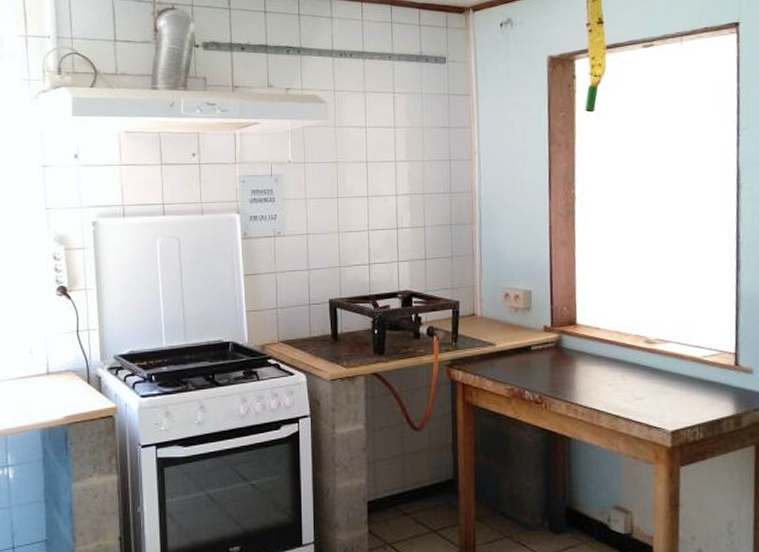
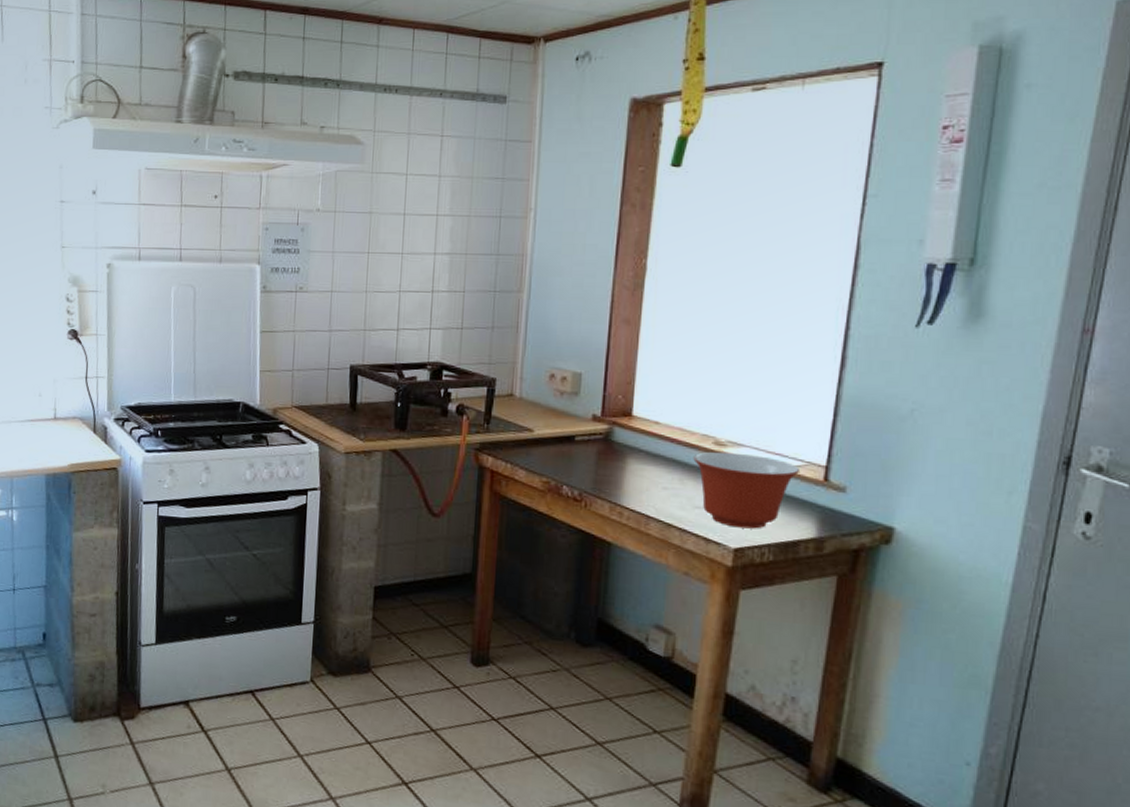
mixing bowl: none [630,348,716,413] -> present [693,452,801,529]

